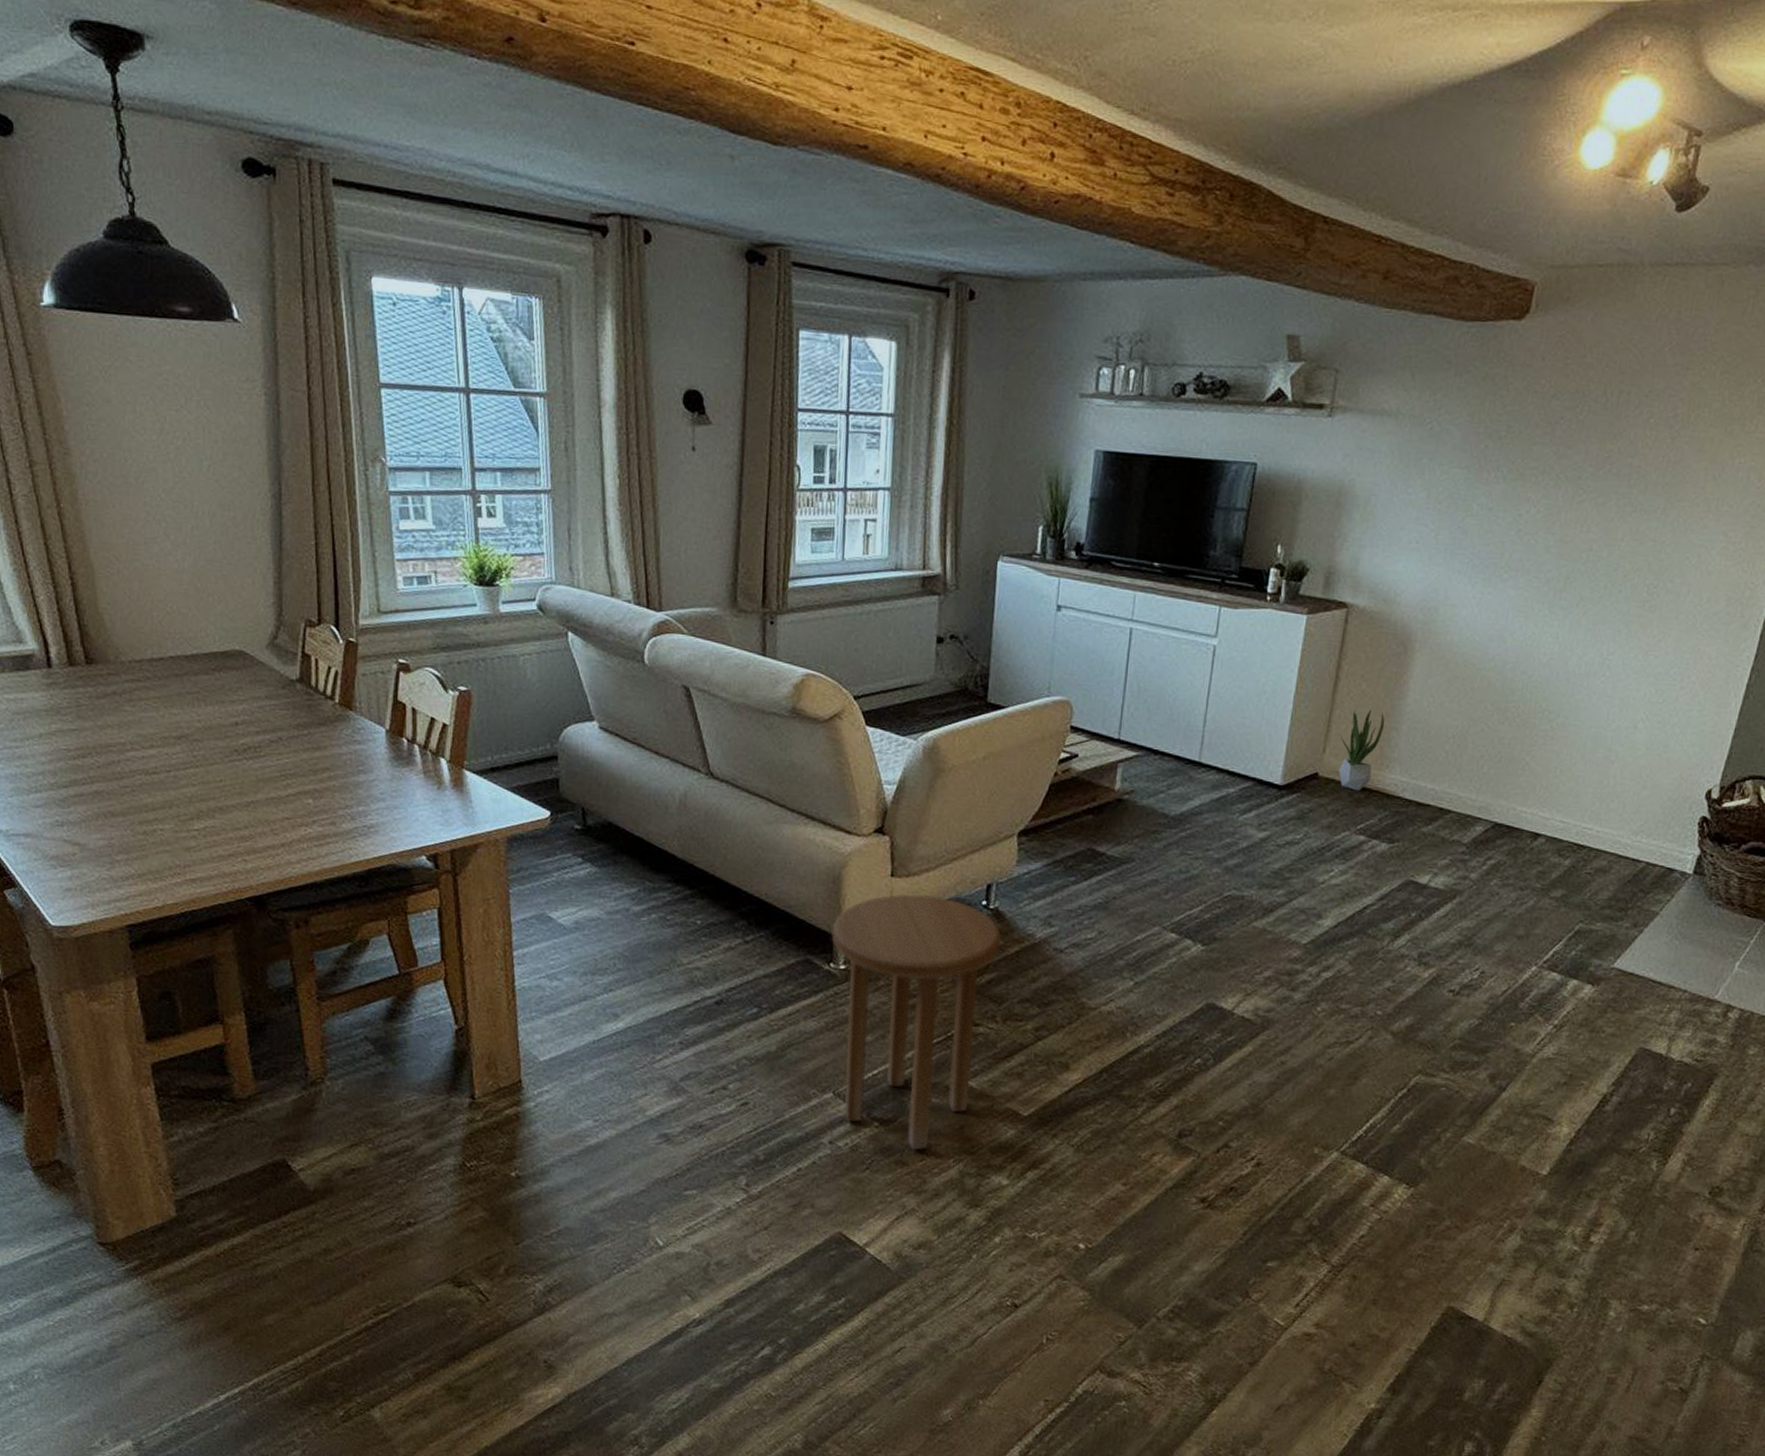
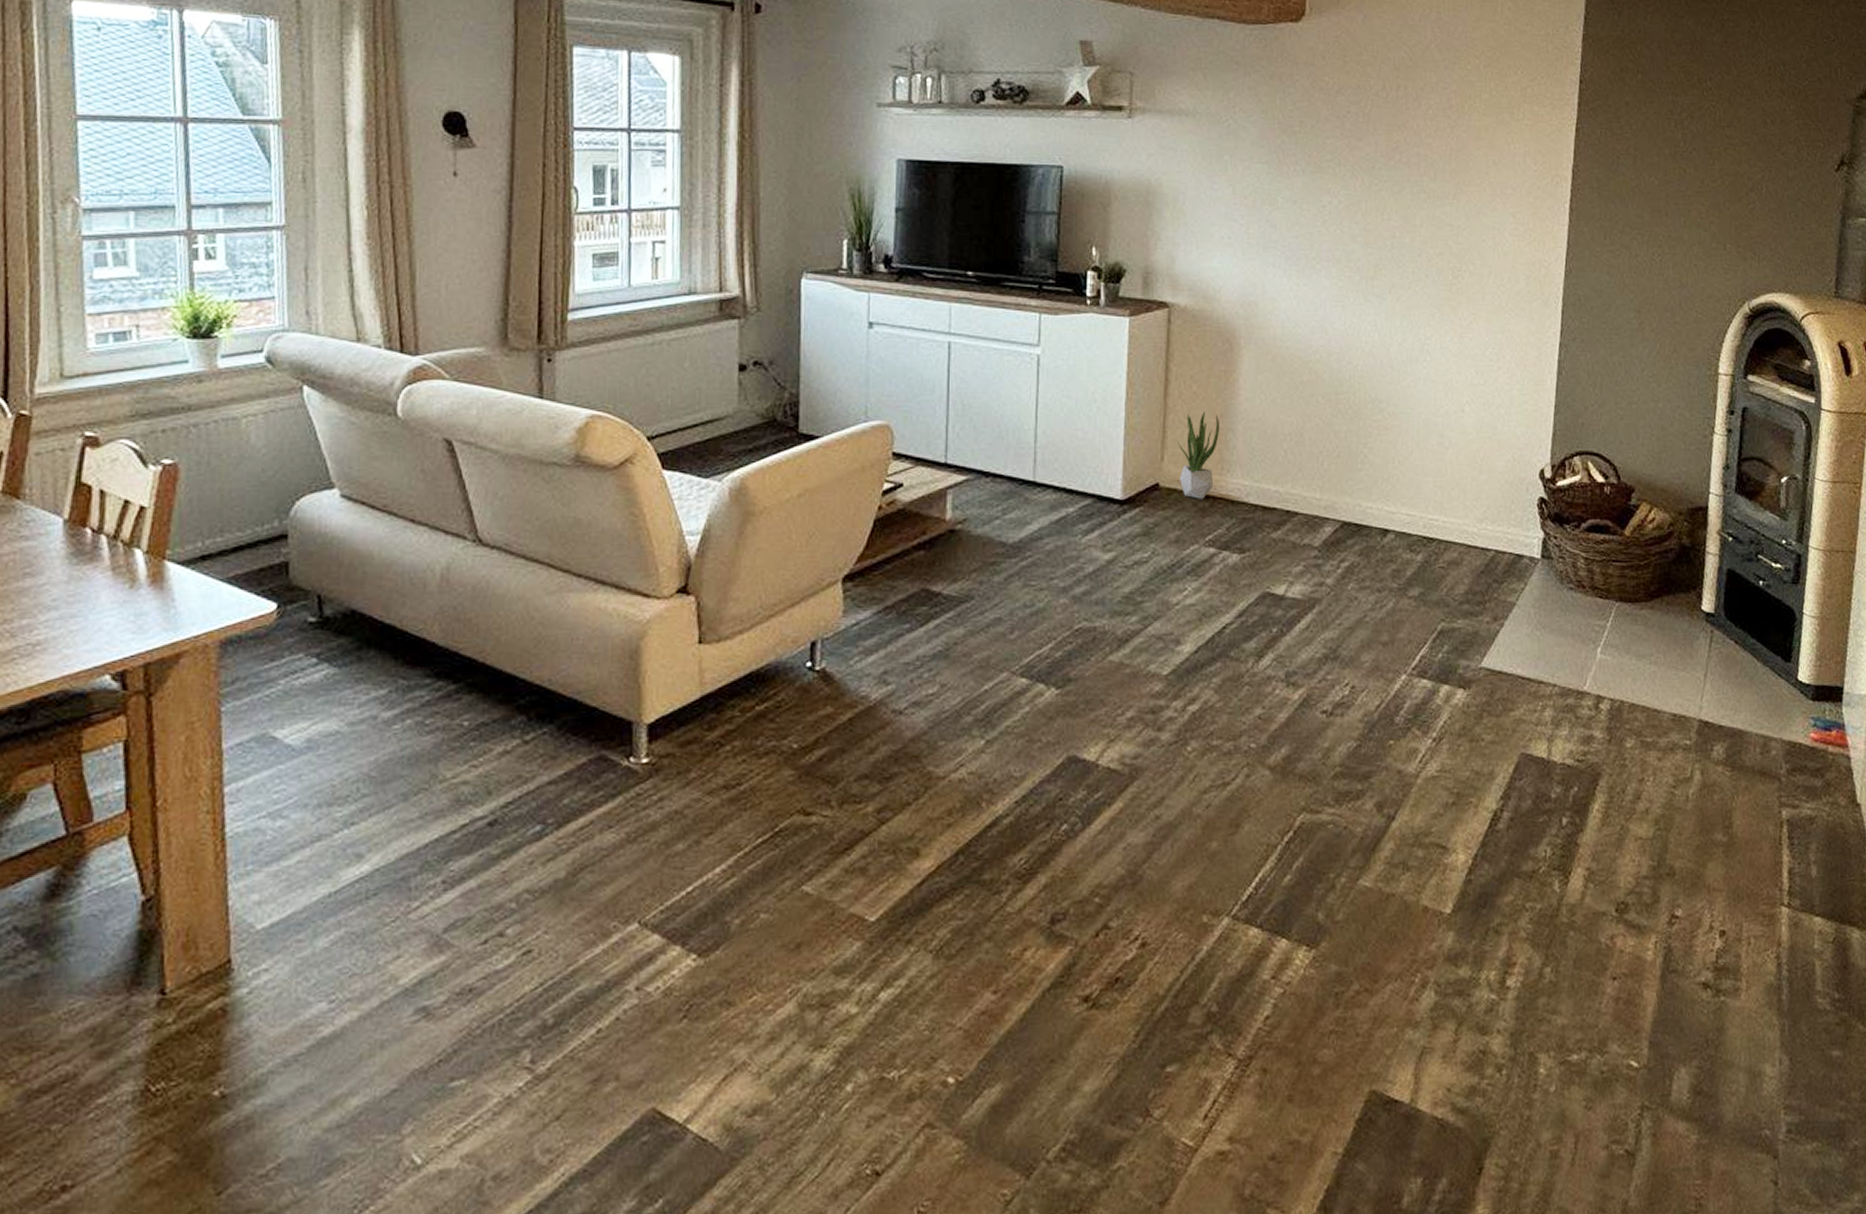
side table: present [831,894,1002,1150] -> none [630,662,832,984]

